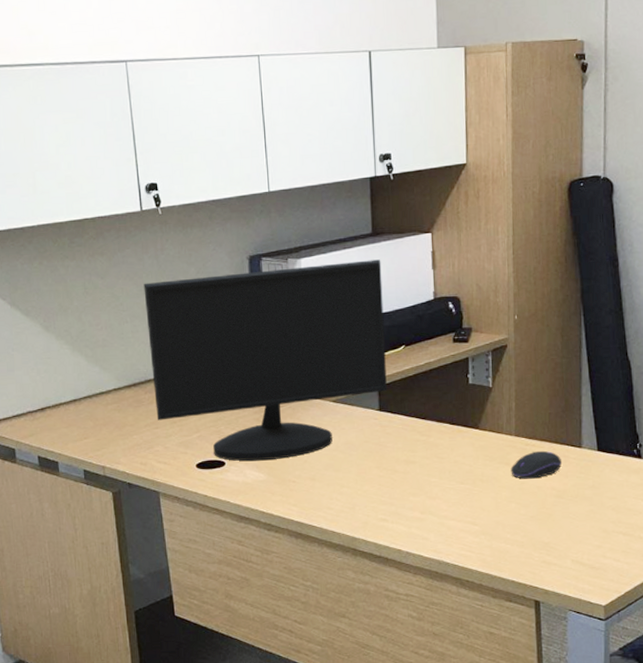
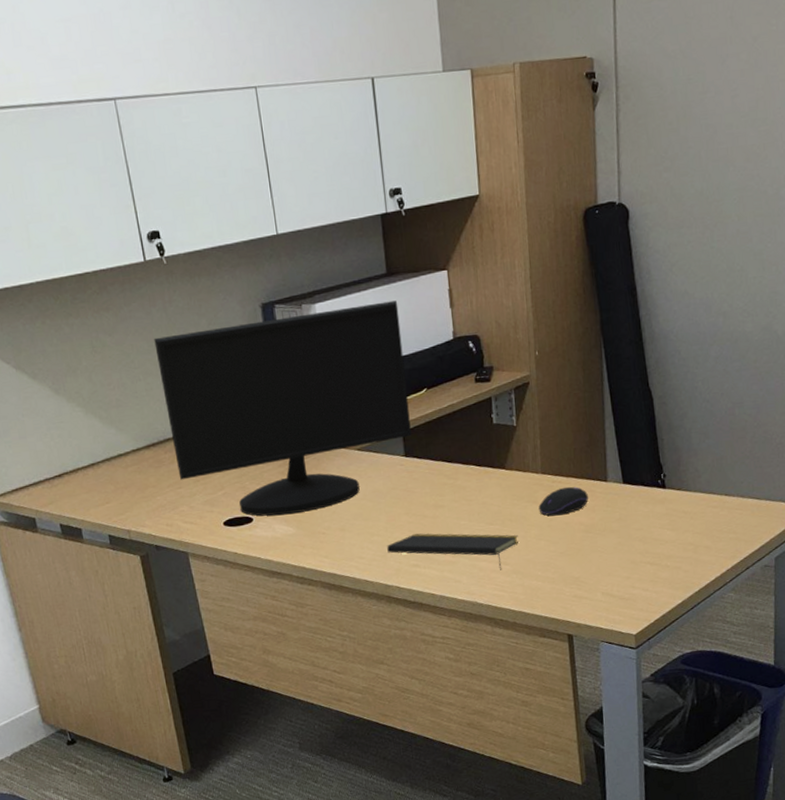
notepad: none [356,488,489,530] -> present [387,533,519,570]

